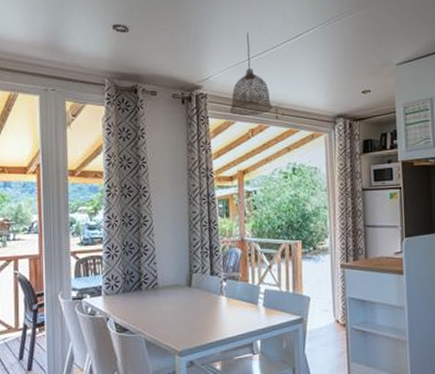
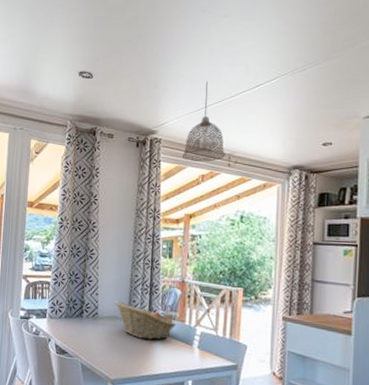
fruit basket: none [174,268,240,305] -> present [114,300,176,340]

